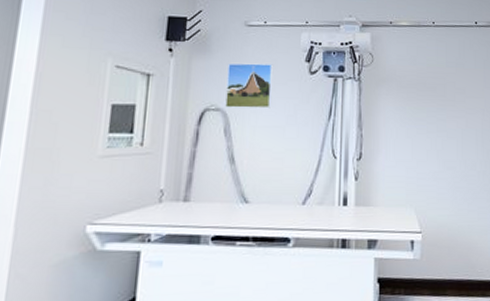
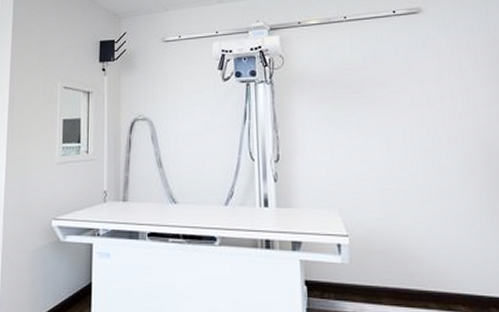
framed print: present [225,63,273,109] -> none [151,75,190,117]

